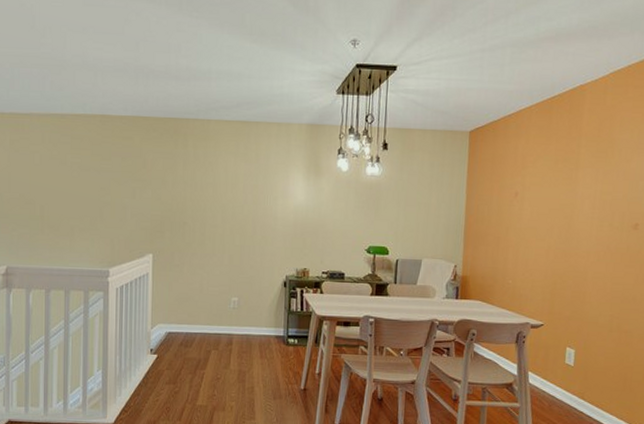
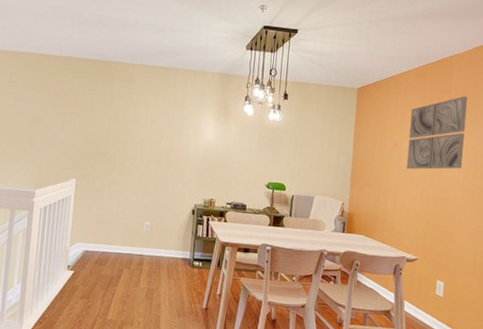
wall art: none [529,132,603,223] -> present [406,96,468,170]

